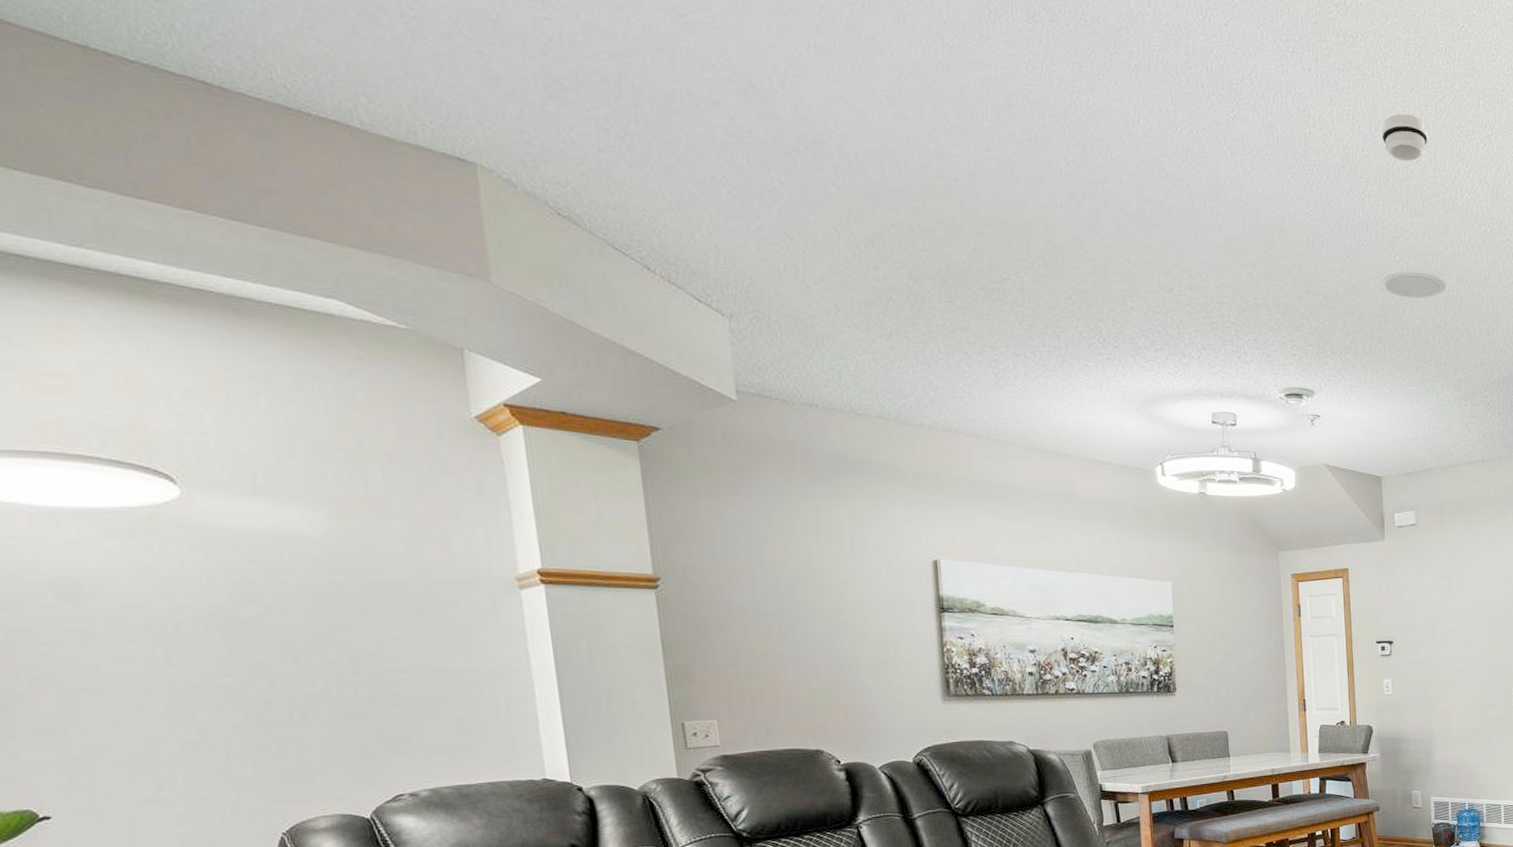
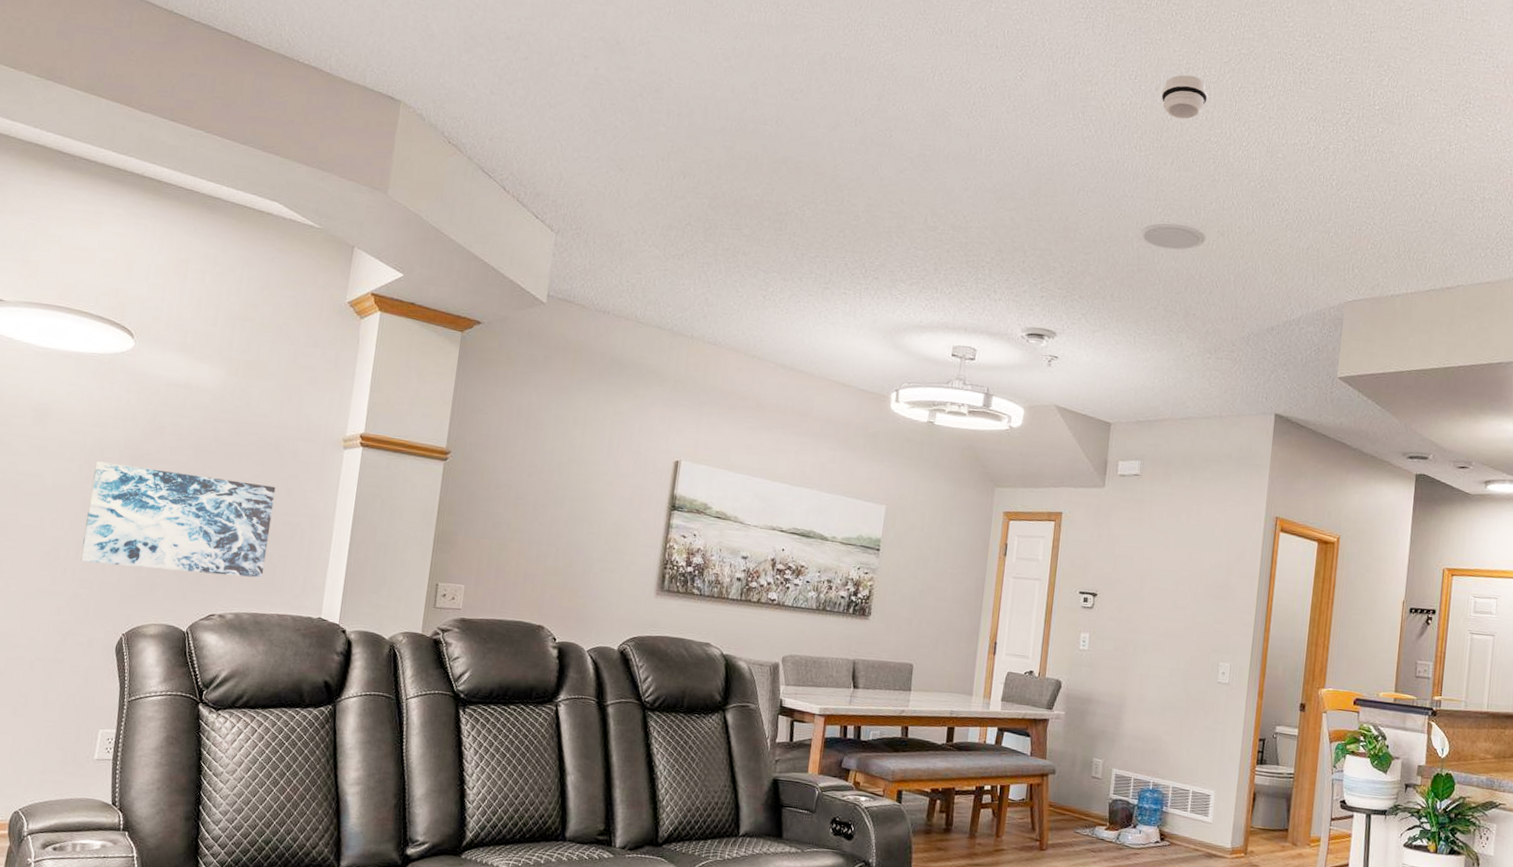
wall art: none [172,638,456,760] -> present [80,461,276,578]

